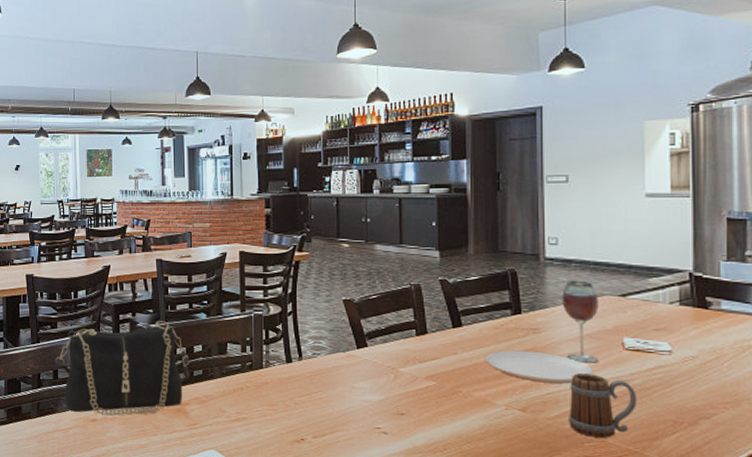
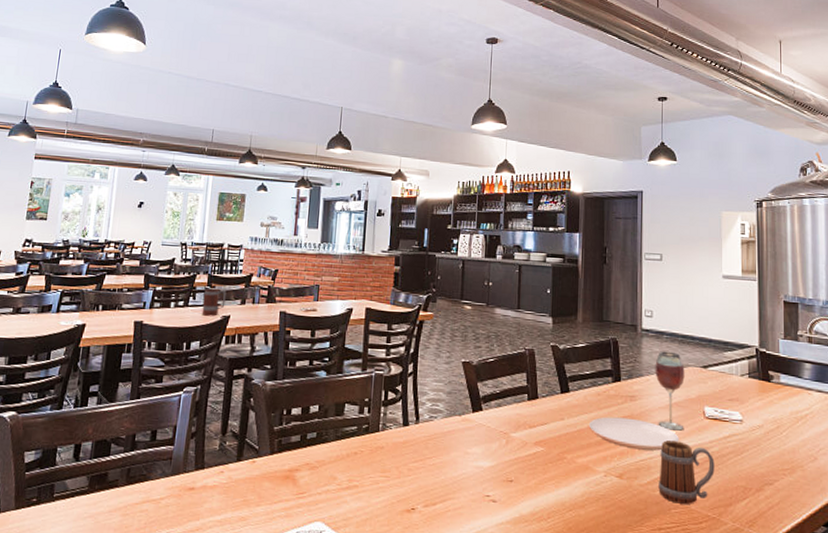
handbag: present [54,321,190,417] -> none [154,378,305,484]
beer mug: none [84,241,105,267] -> present [202,288,226,316]

